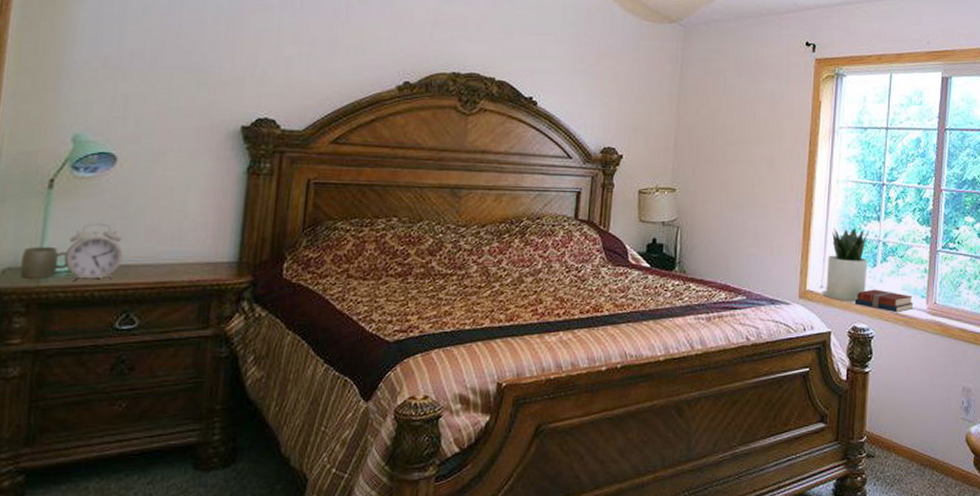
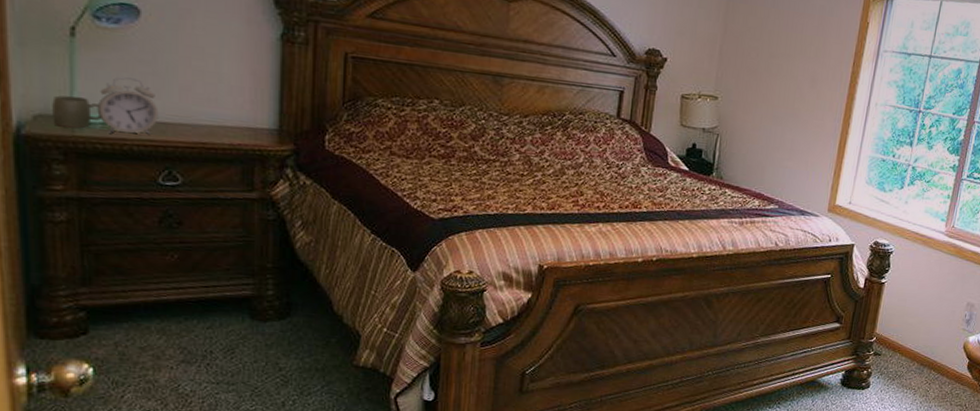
planter: present [821,227,868,302] -> none [849,148,899,219]
books: present [854,289,914,313] -> none [879,209,934,233]

